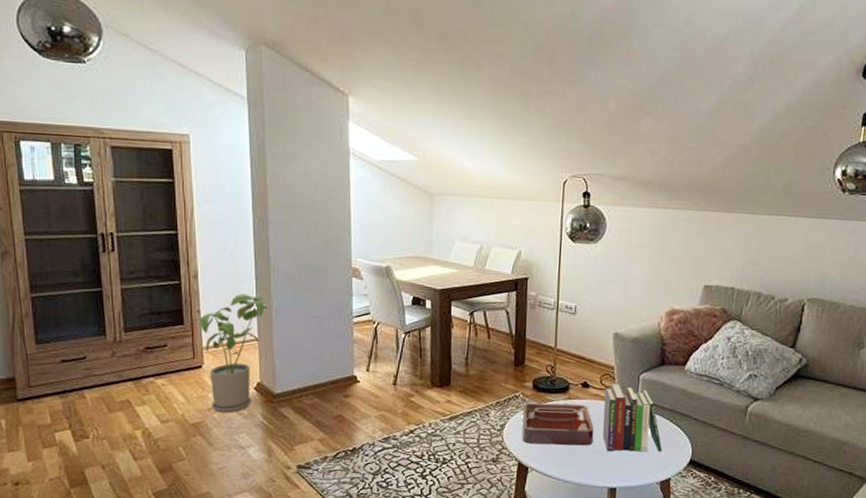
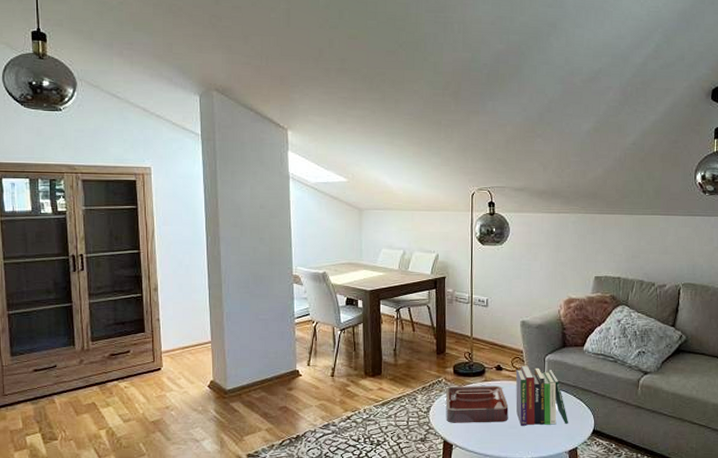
house plant: present [200,293,270,413] -> none [159,302,222,410]

